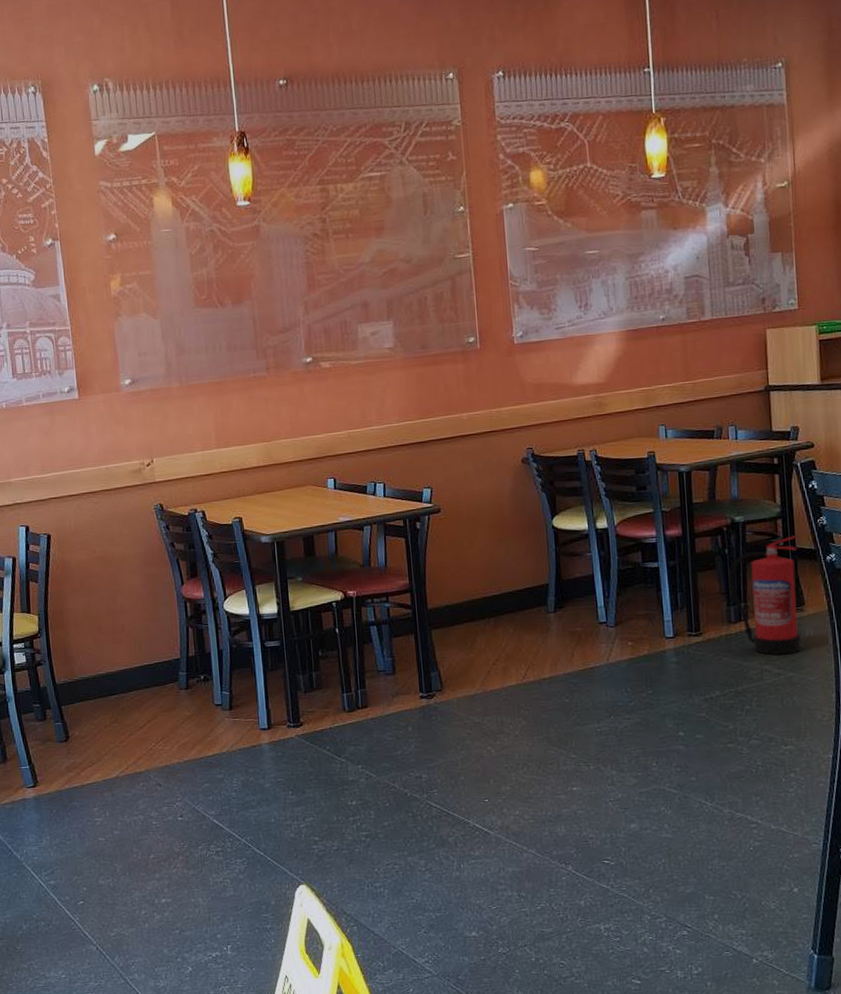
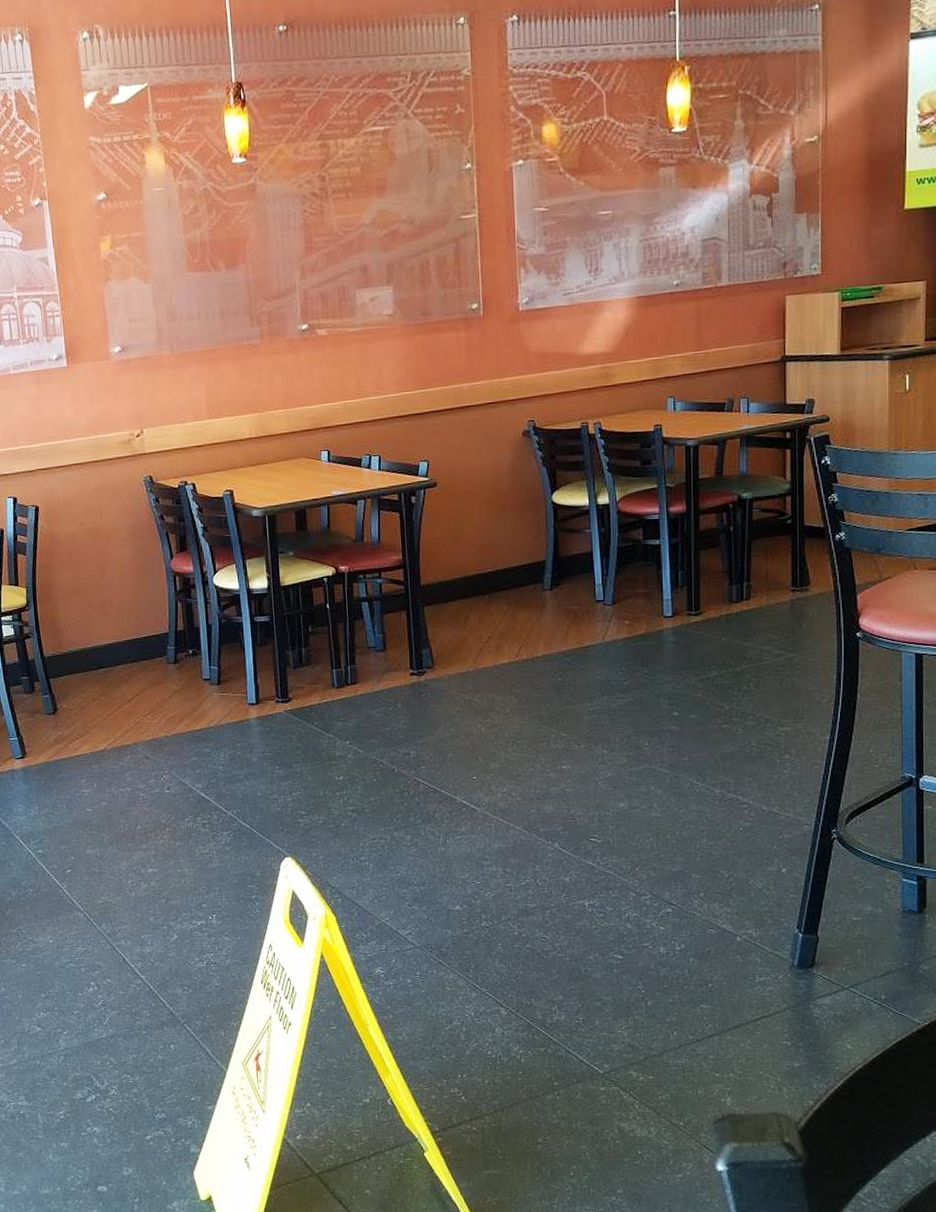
fire extinguisher: present [728,535,801,655] -> none [732,513,805,636]

